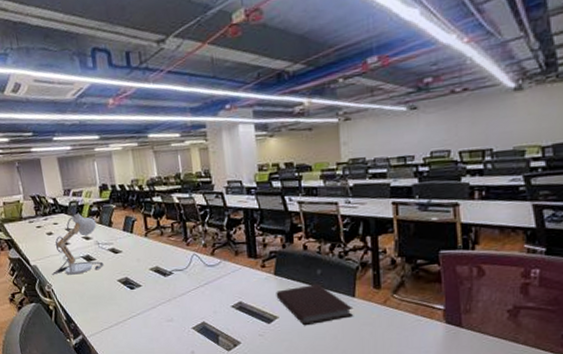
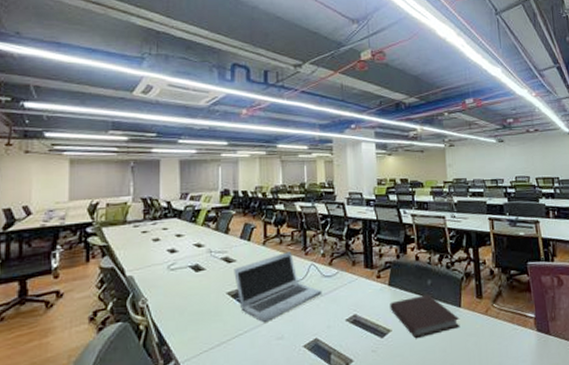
desk lamp: present [51,213,104,275] -> none [150,218,214,287]
laptop: none [121,242,207,306] -> present [234,251,322,322]

